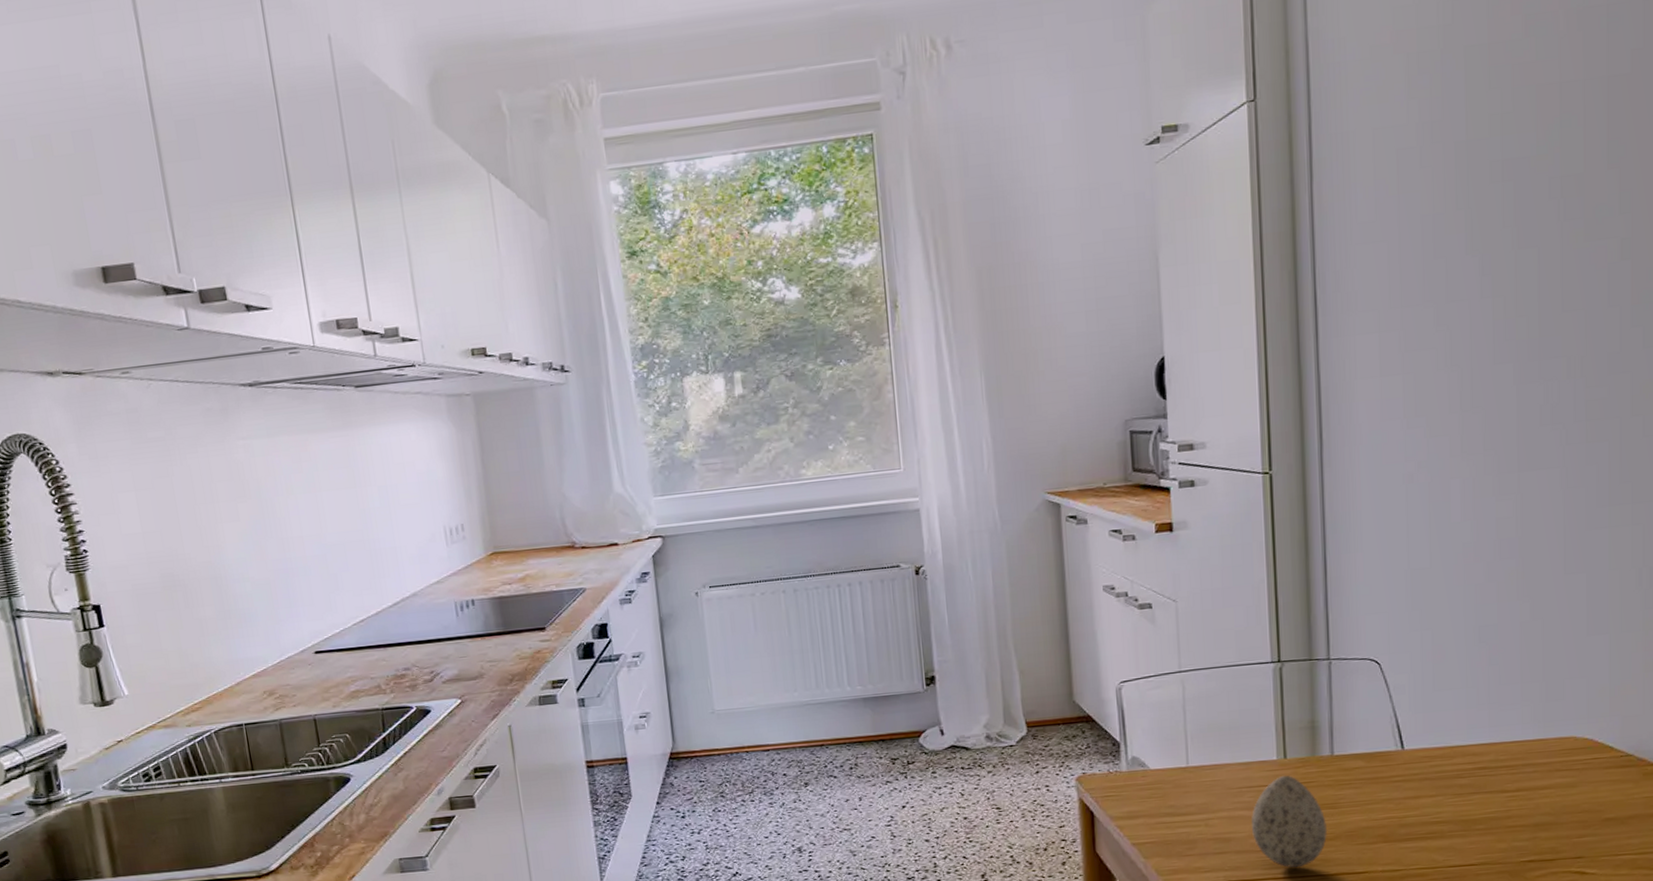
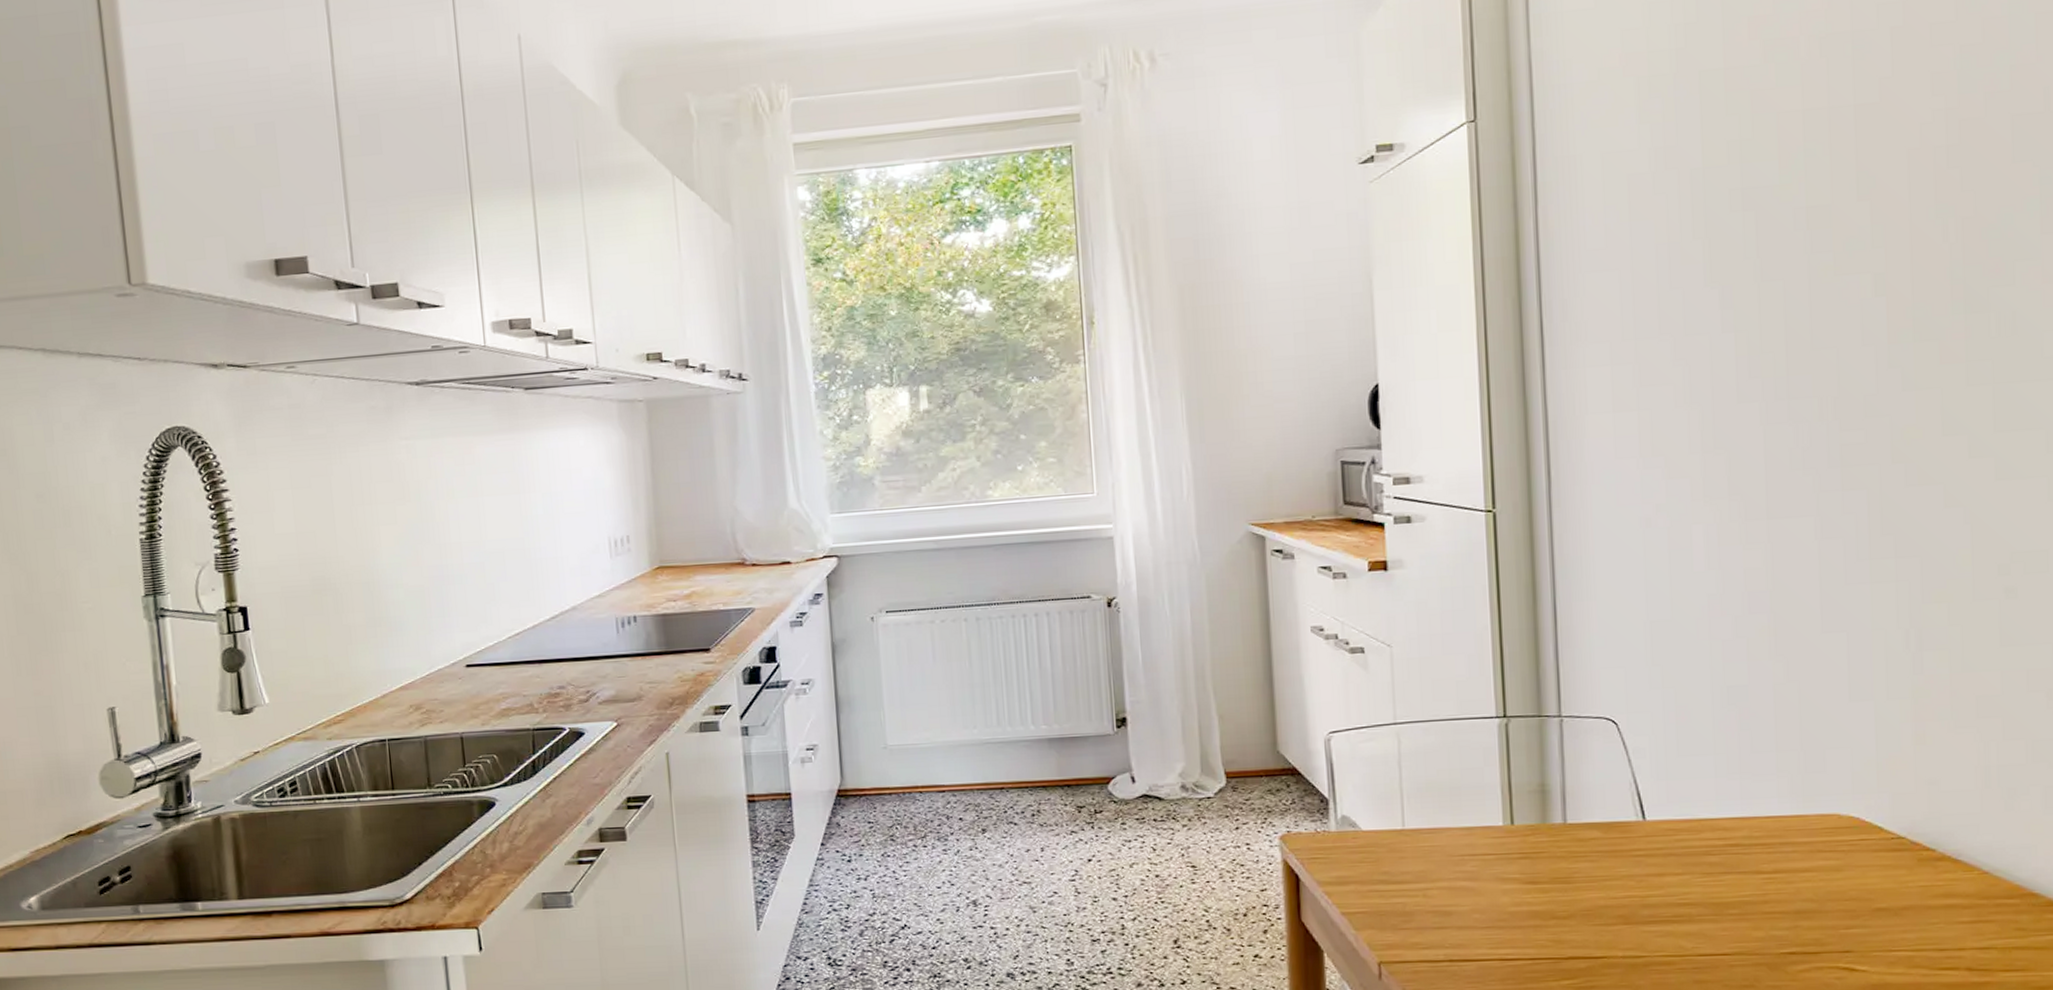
decorative egg: present [1251,775,1328,868] -> none [1474,843,1561,949]

